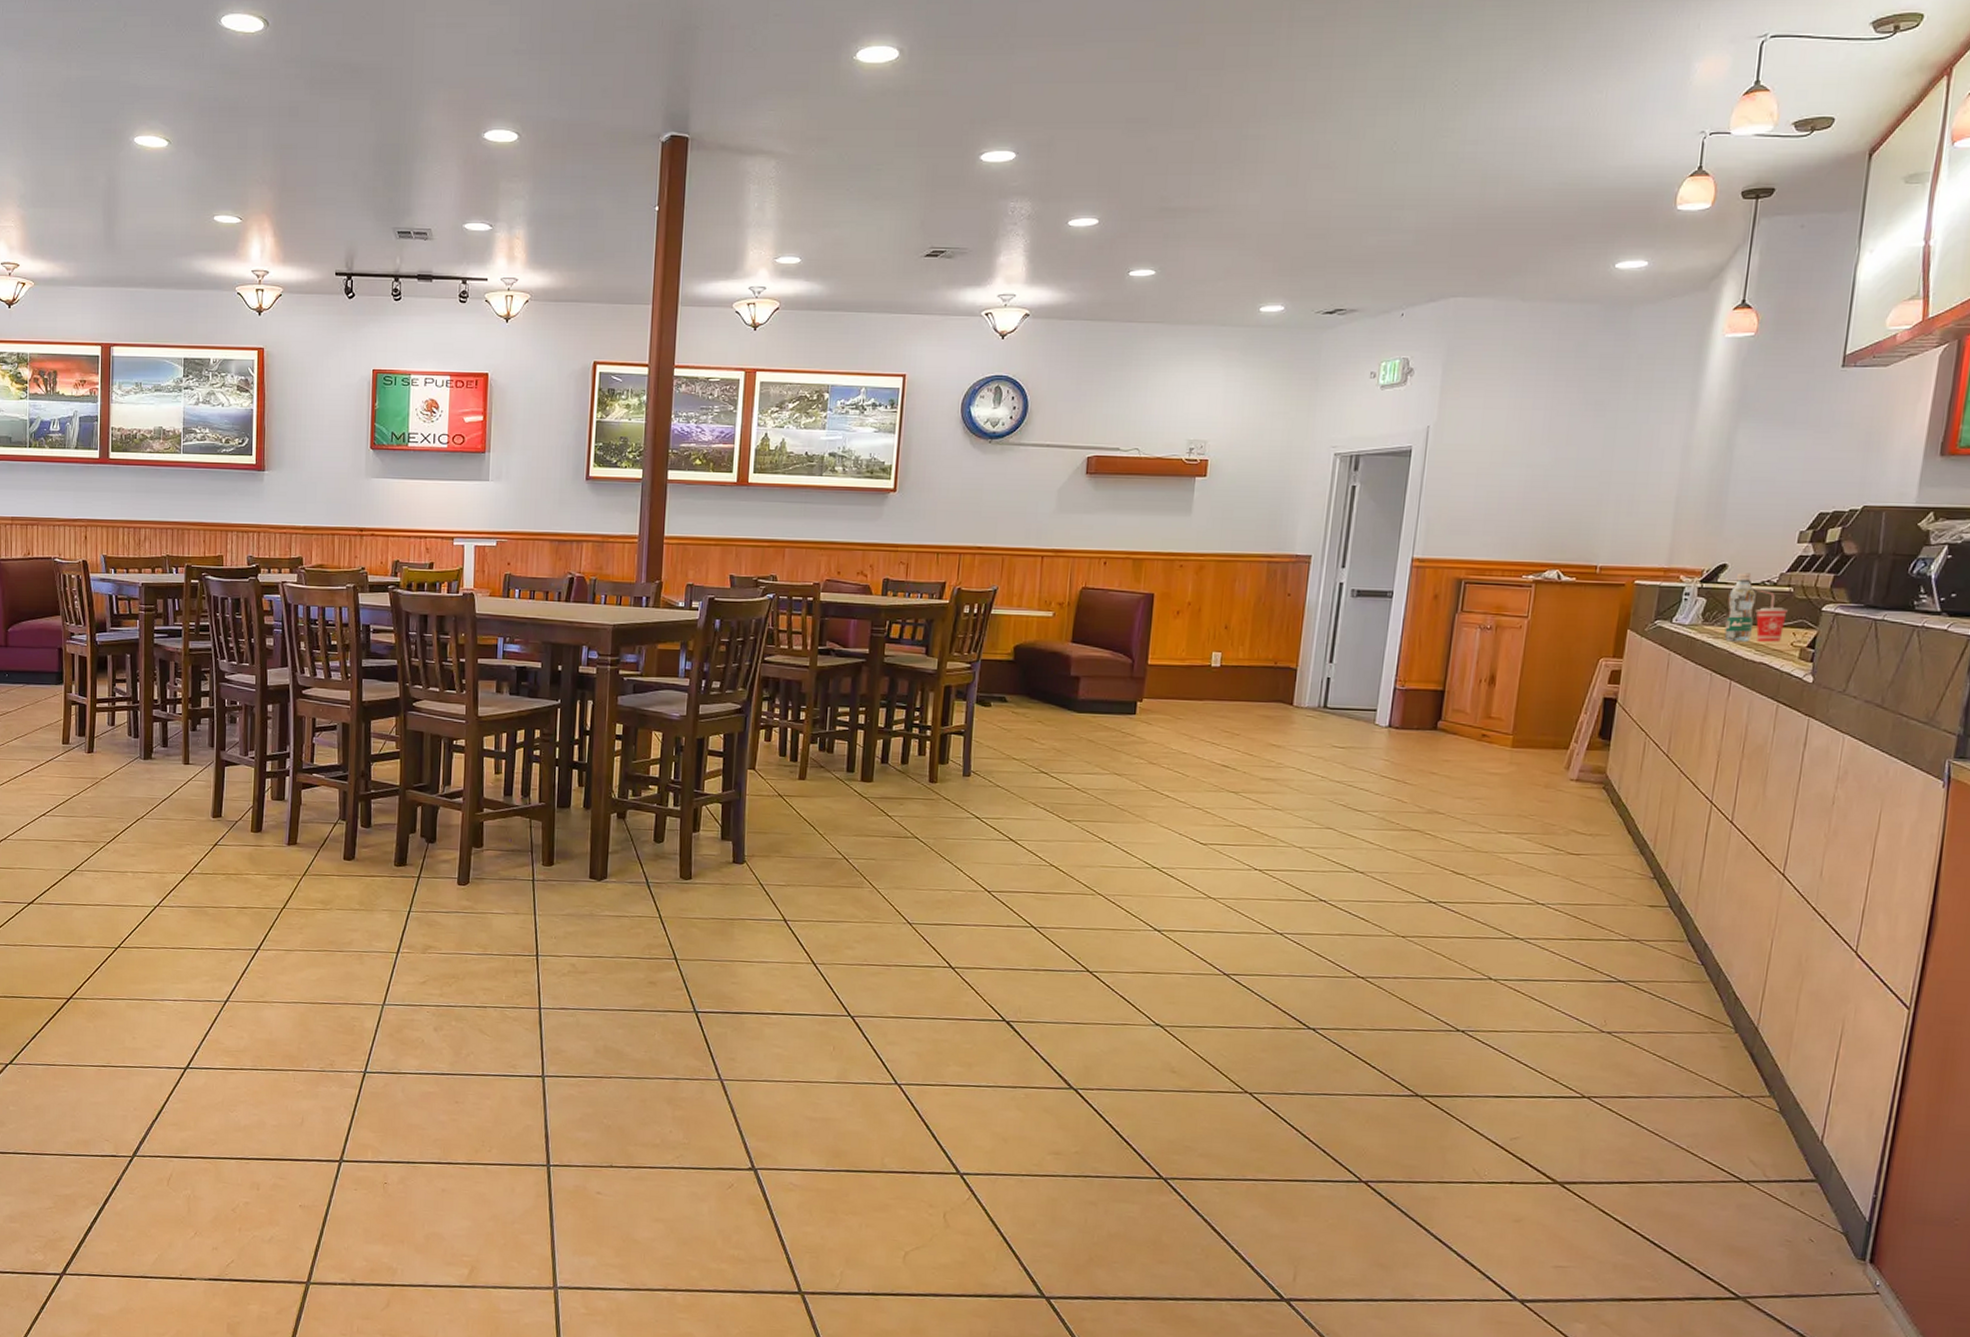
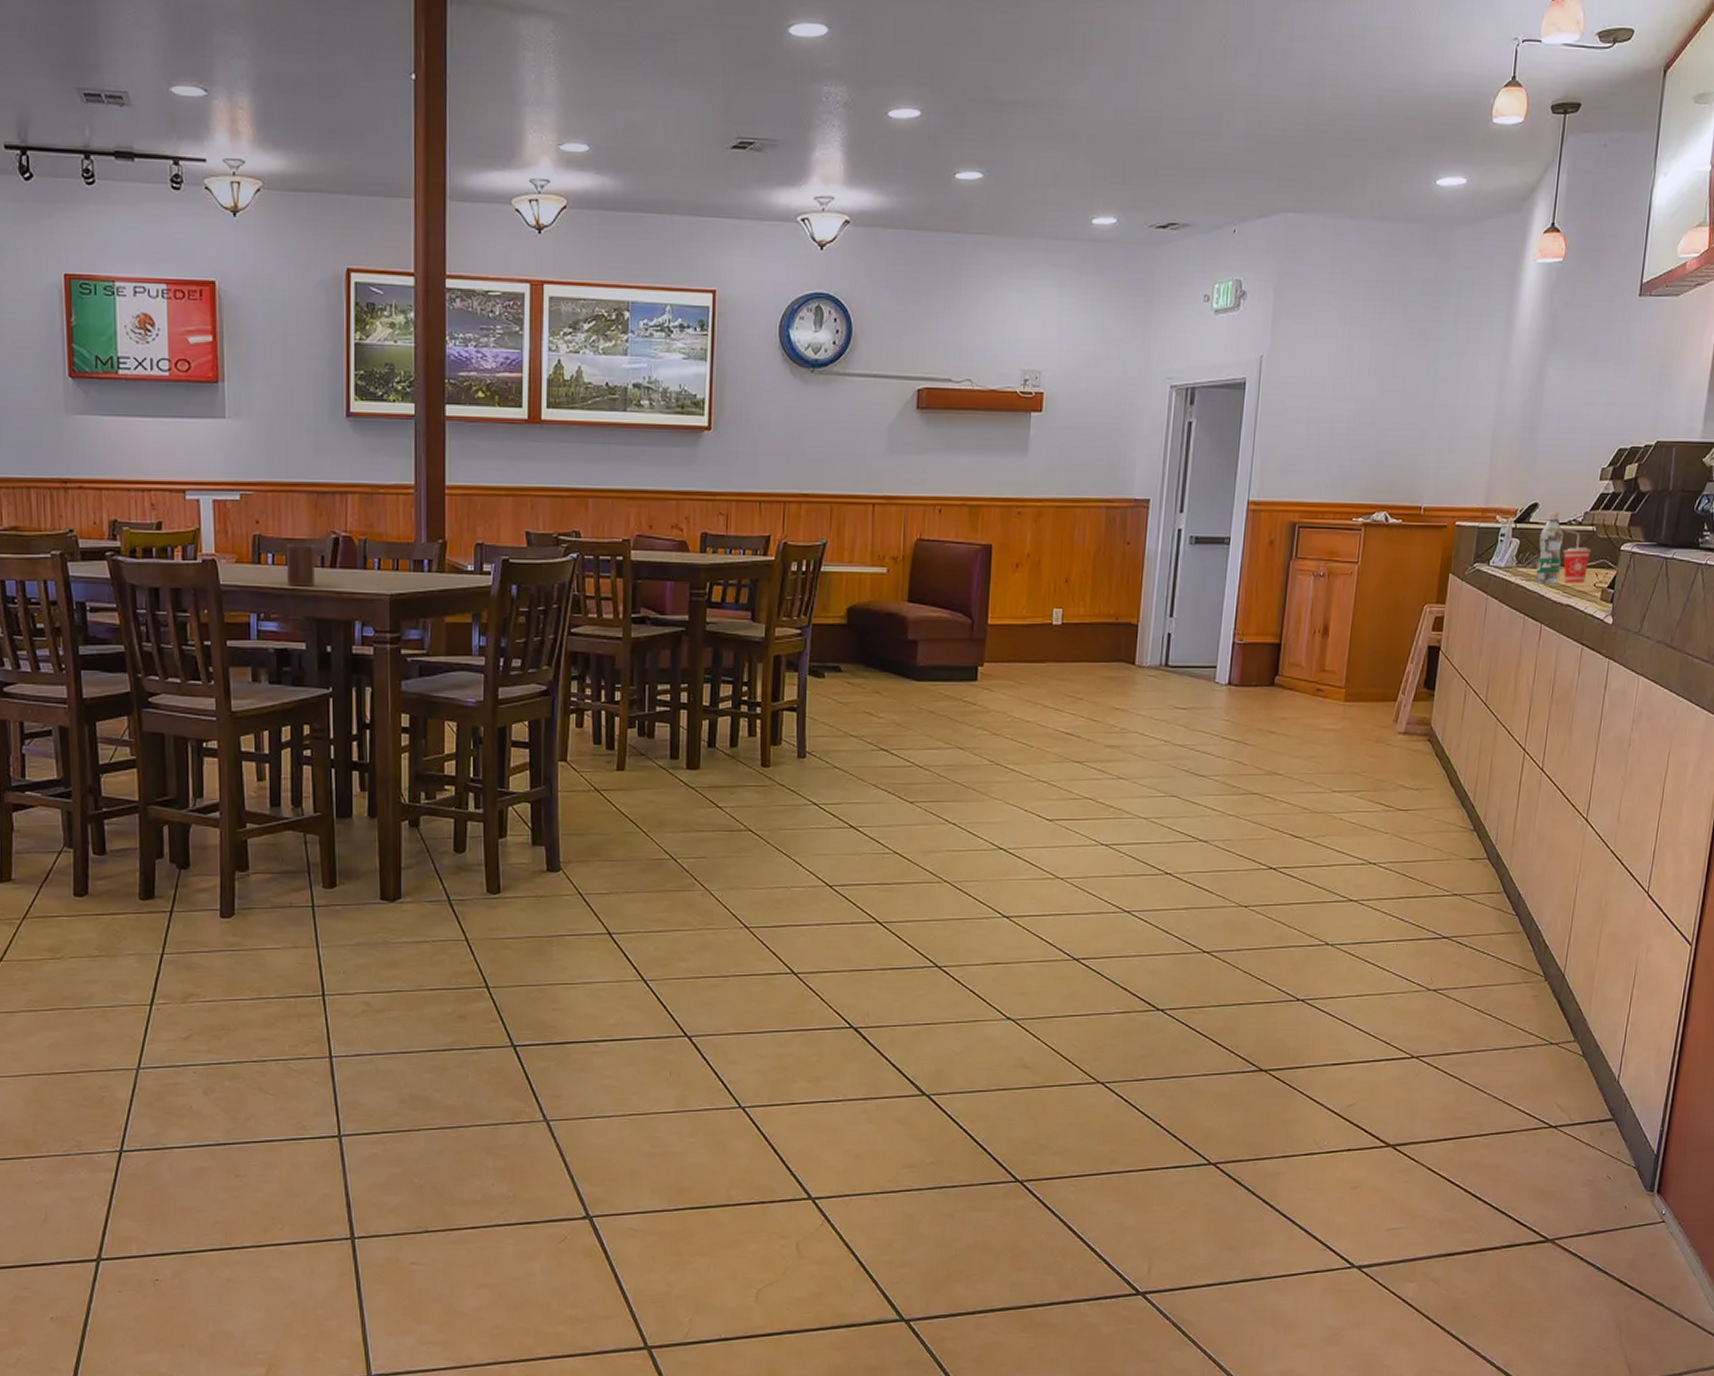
cup: none [530,582,554,617] -> present [287,545,316,587]

